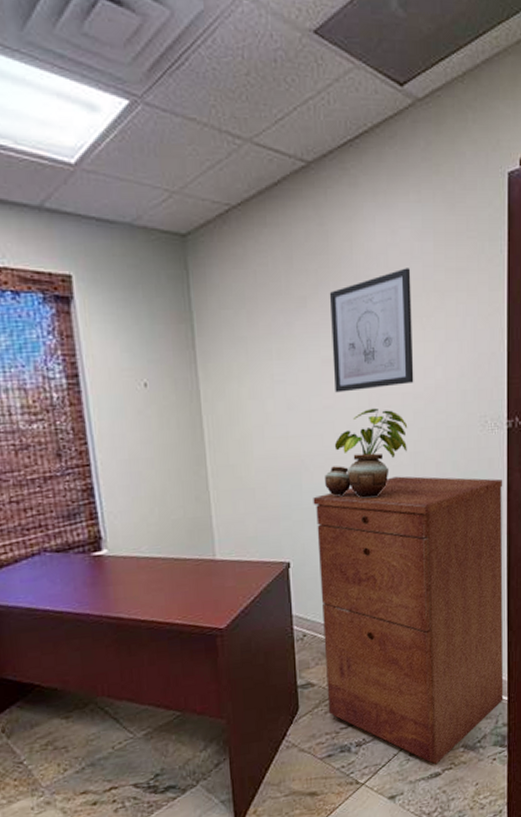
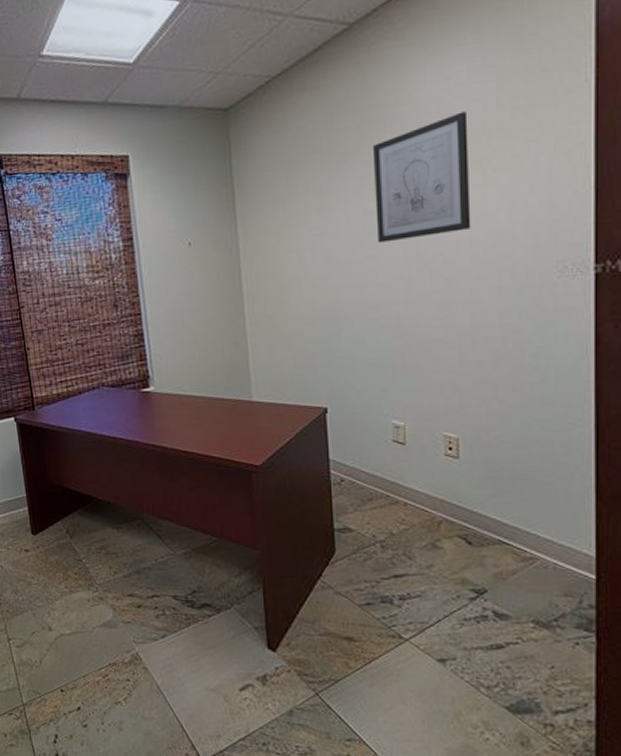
filing cabinet: present [313,476,504,765] -> none [353,325,590,636]
potted plant: present [325,408,408,498] -> none [366,256,463,347]

